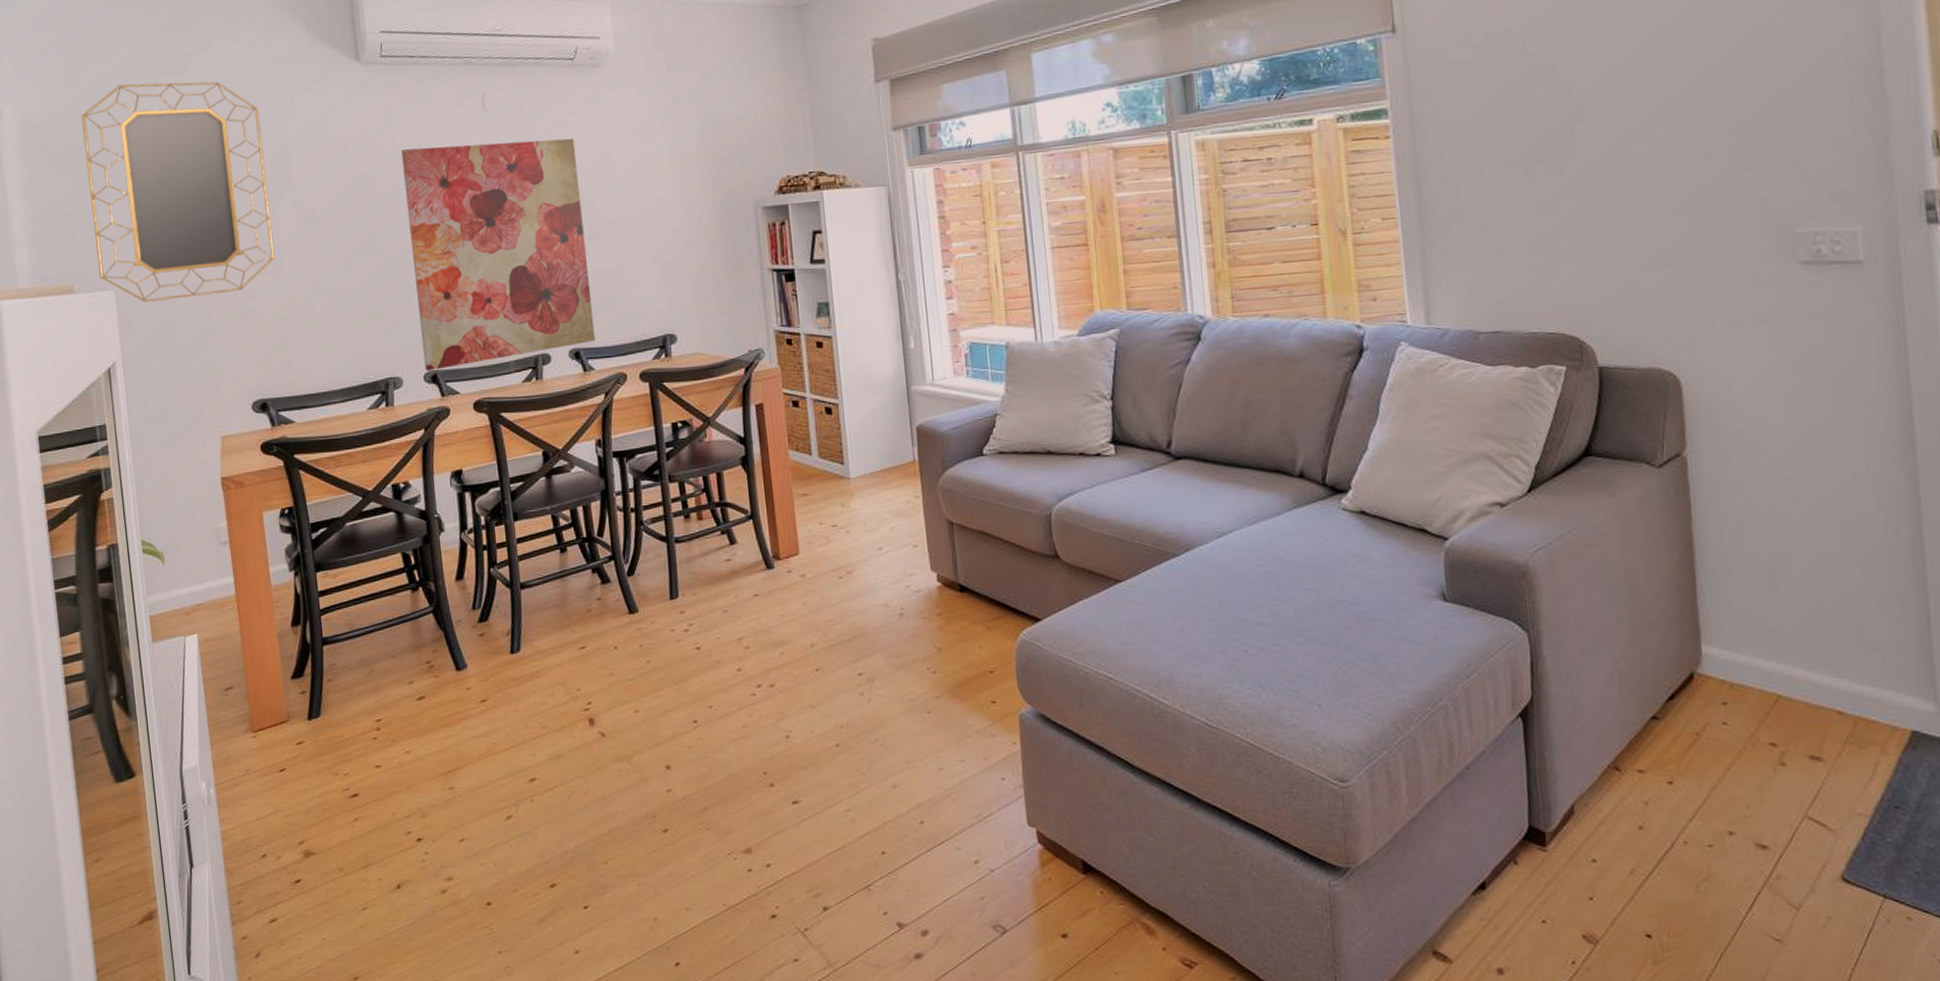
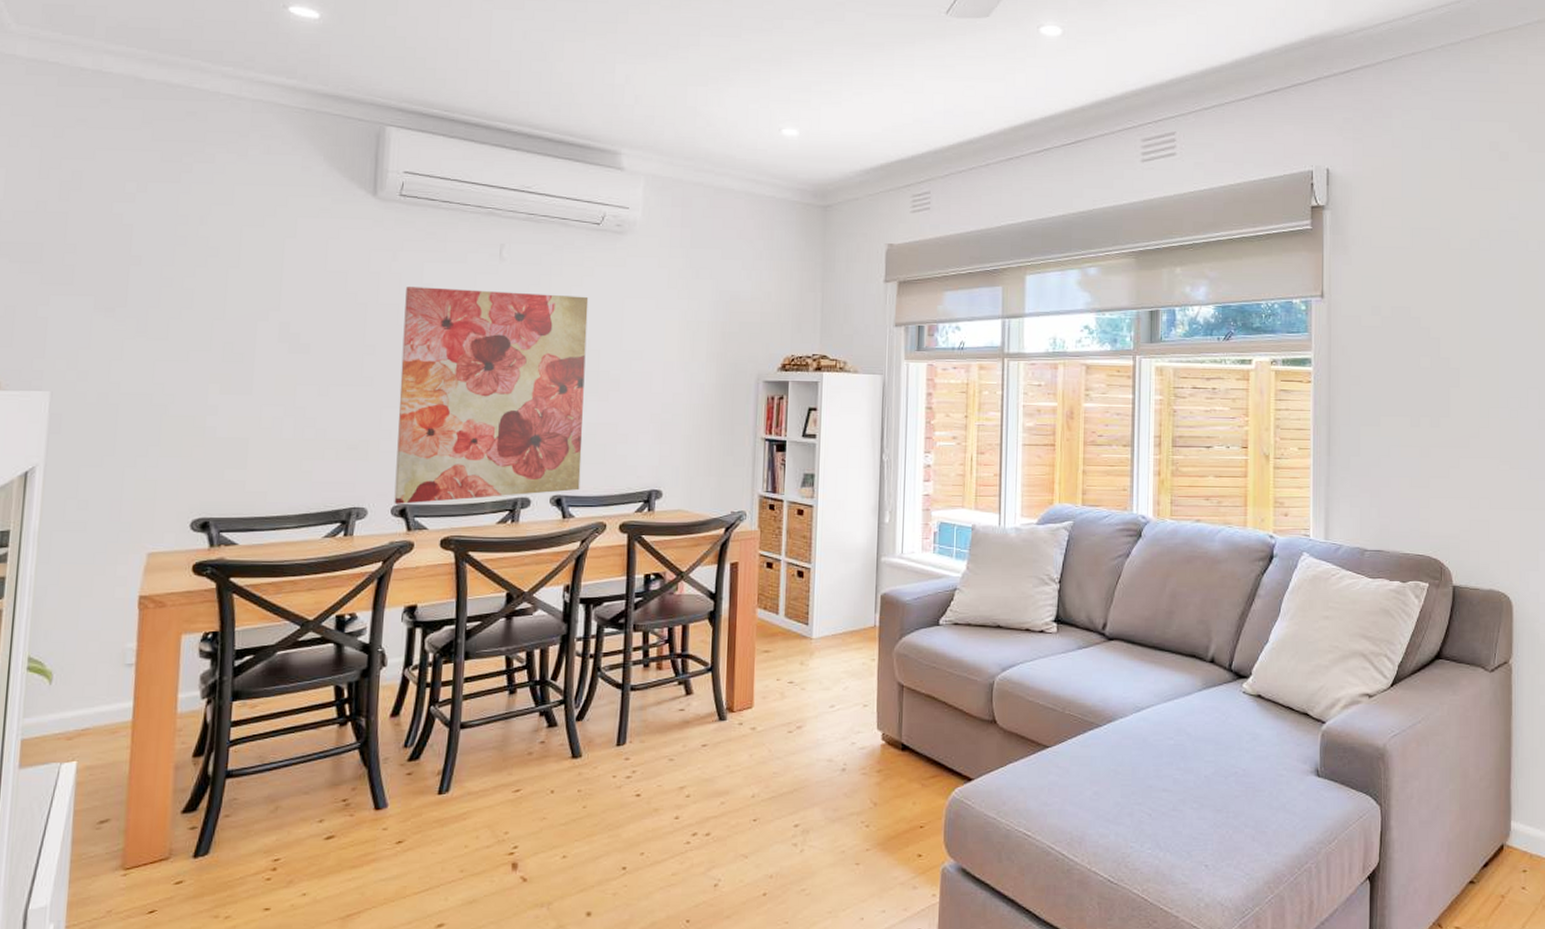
home mirror: present [81,81,275,302] -> none [35,184,256,407]

